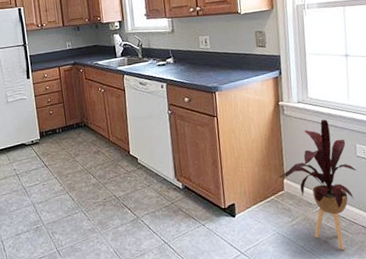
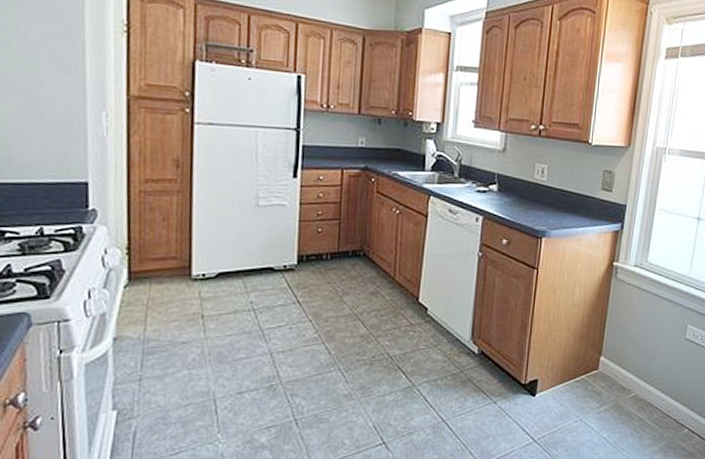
house plant: present [278,119,356,250] -> none [595,290,682,446]

